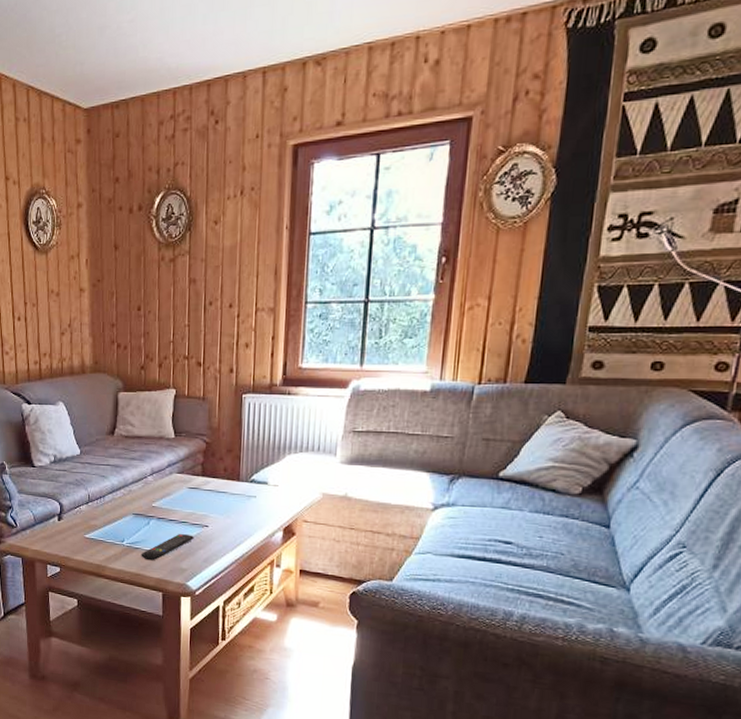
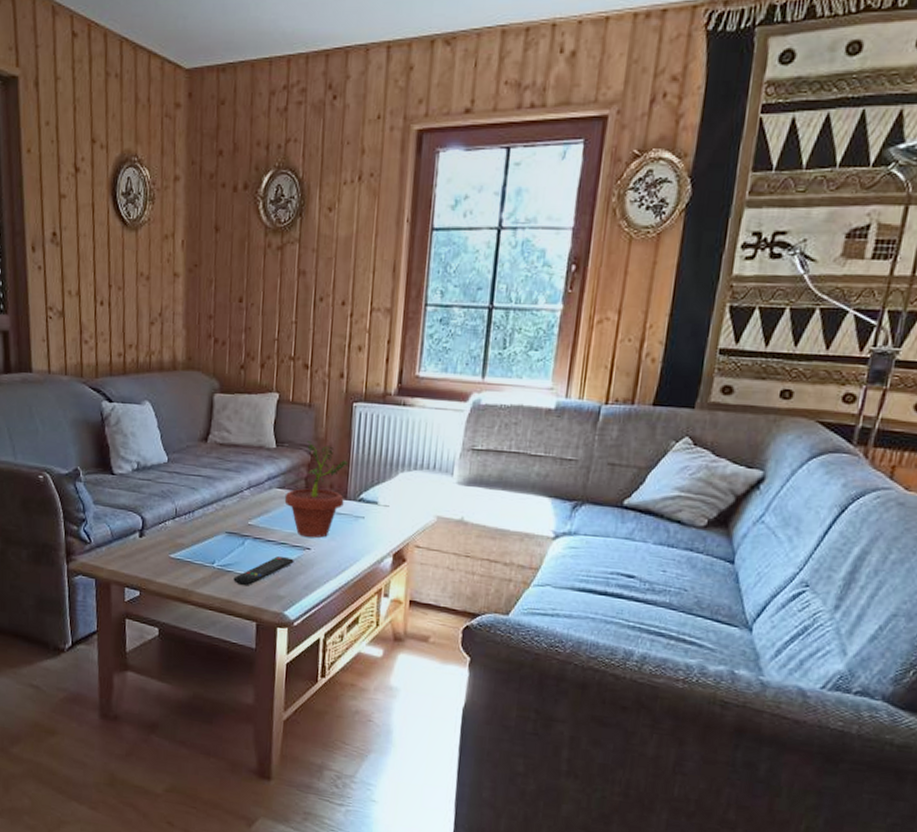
potted plant: none [183,429,240,516] -> present [284,440,349,538]

